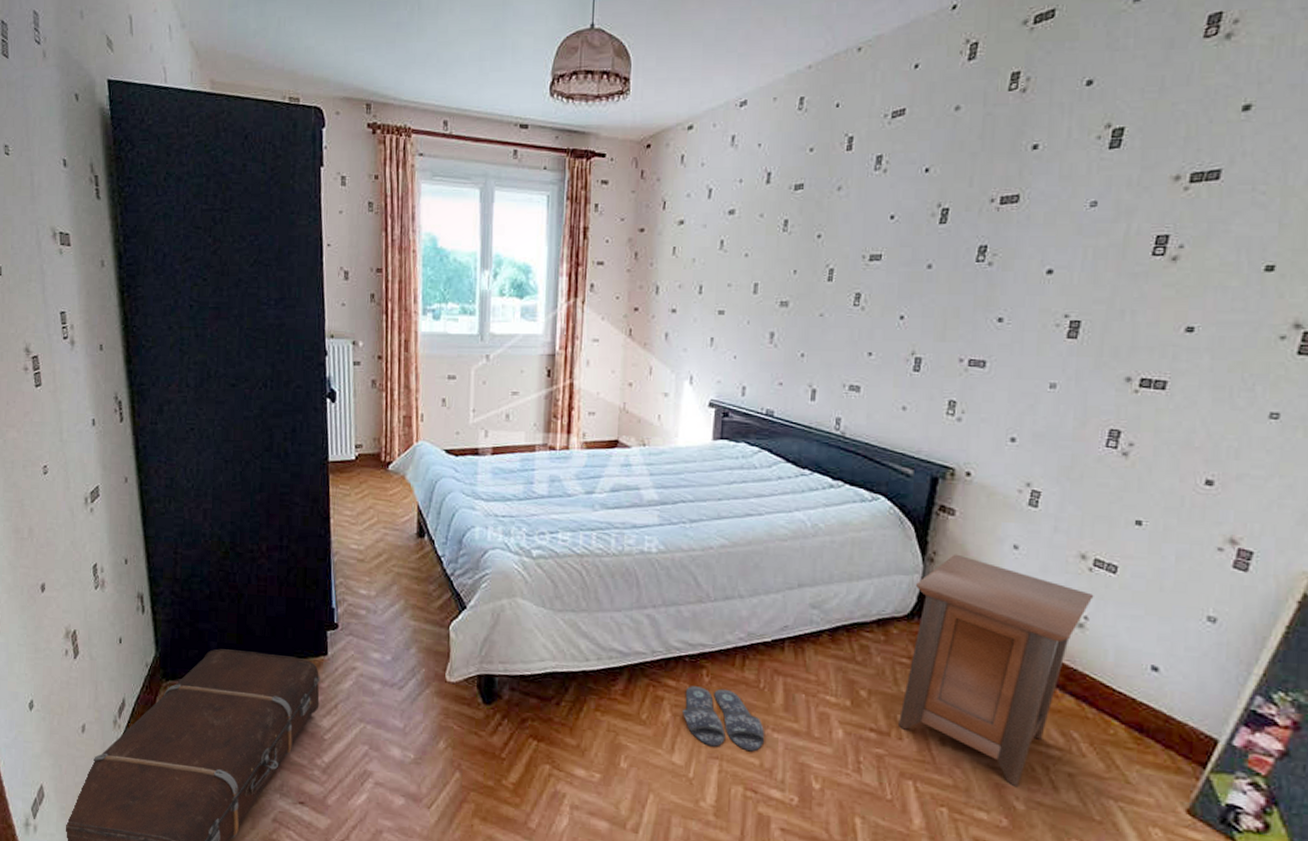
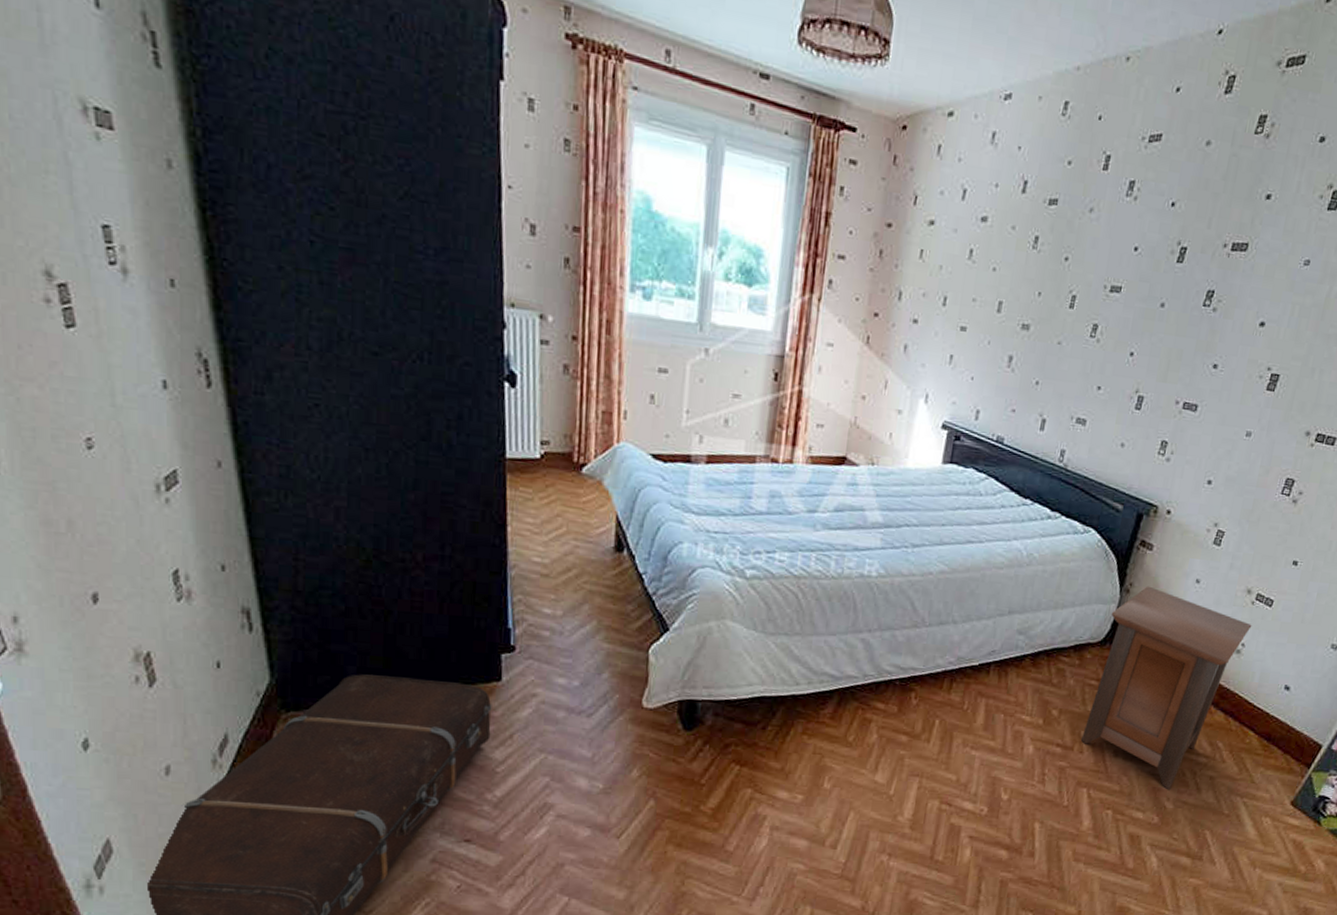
slippers: present [683,686,764,752] -> none [889,708,964,769]

